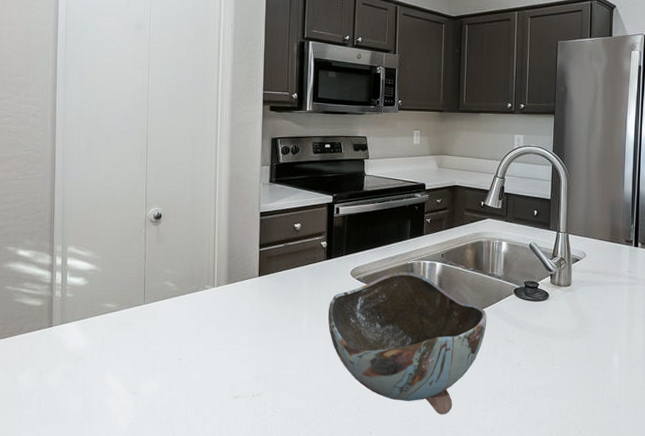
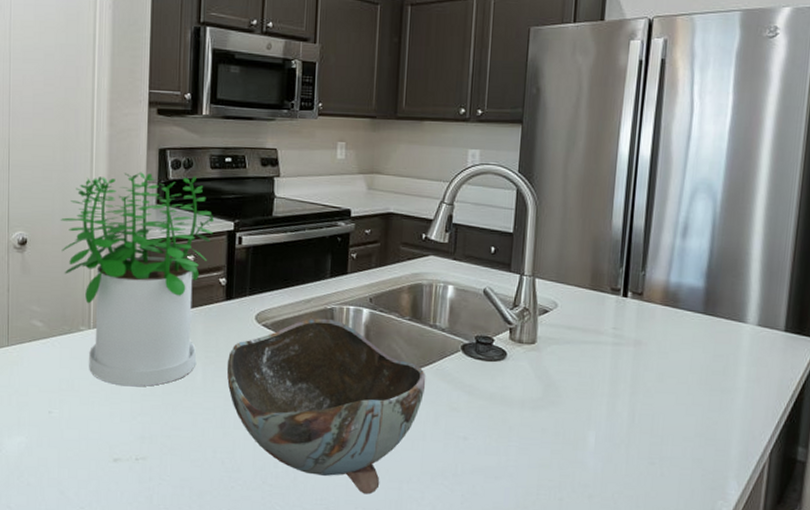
potted plant: none [190,157,316,334] -> present [61,172,214,387]

